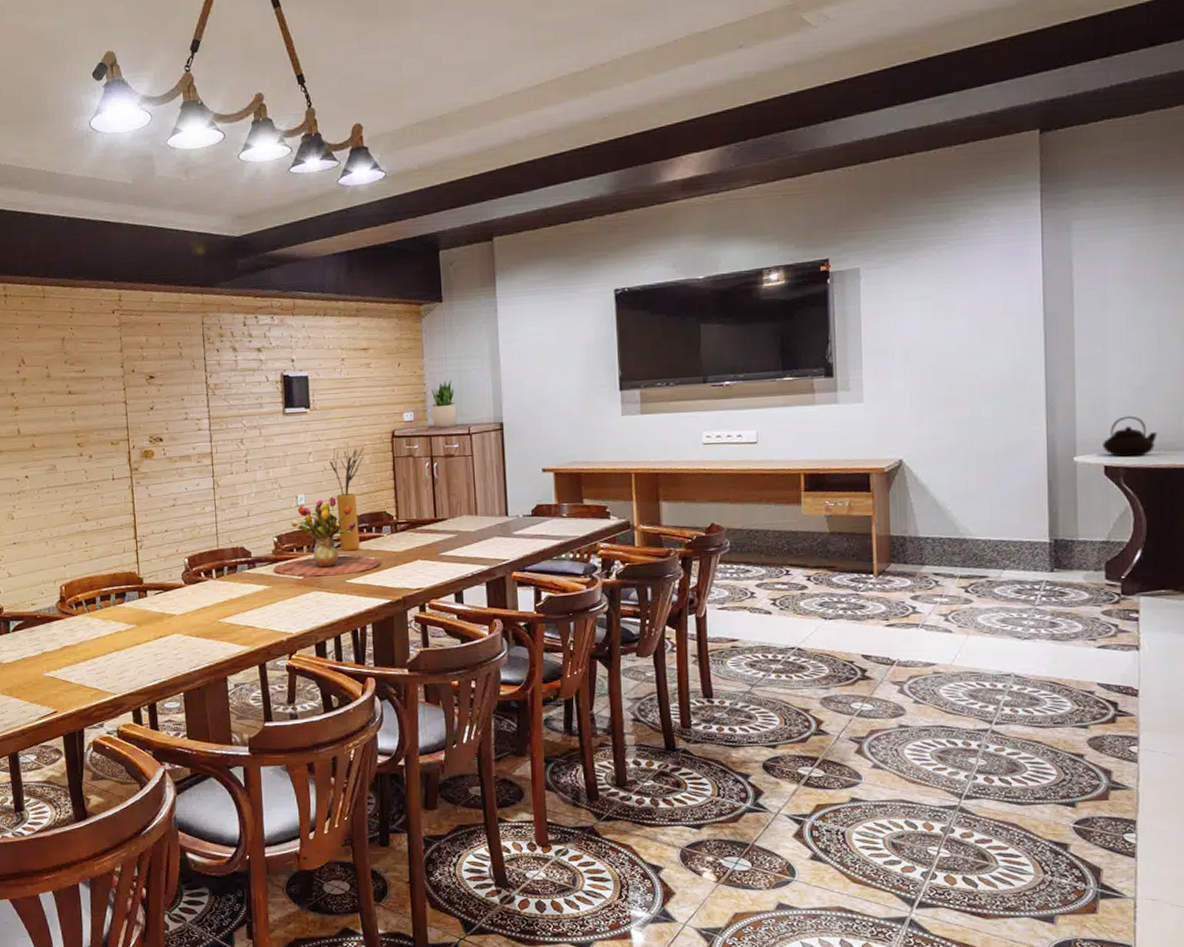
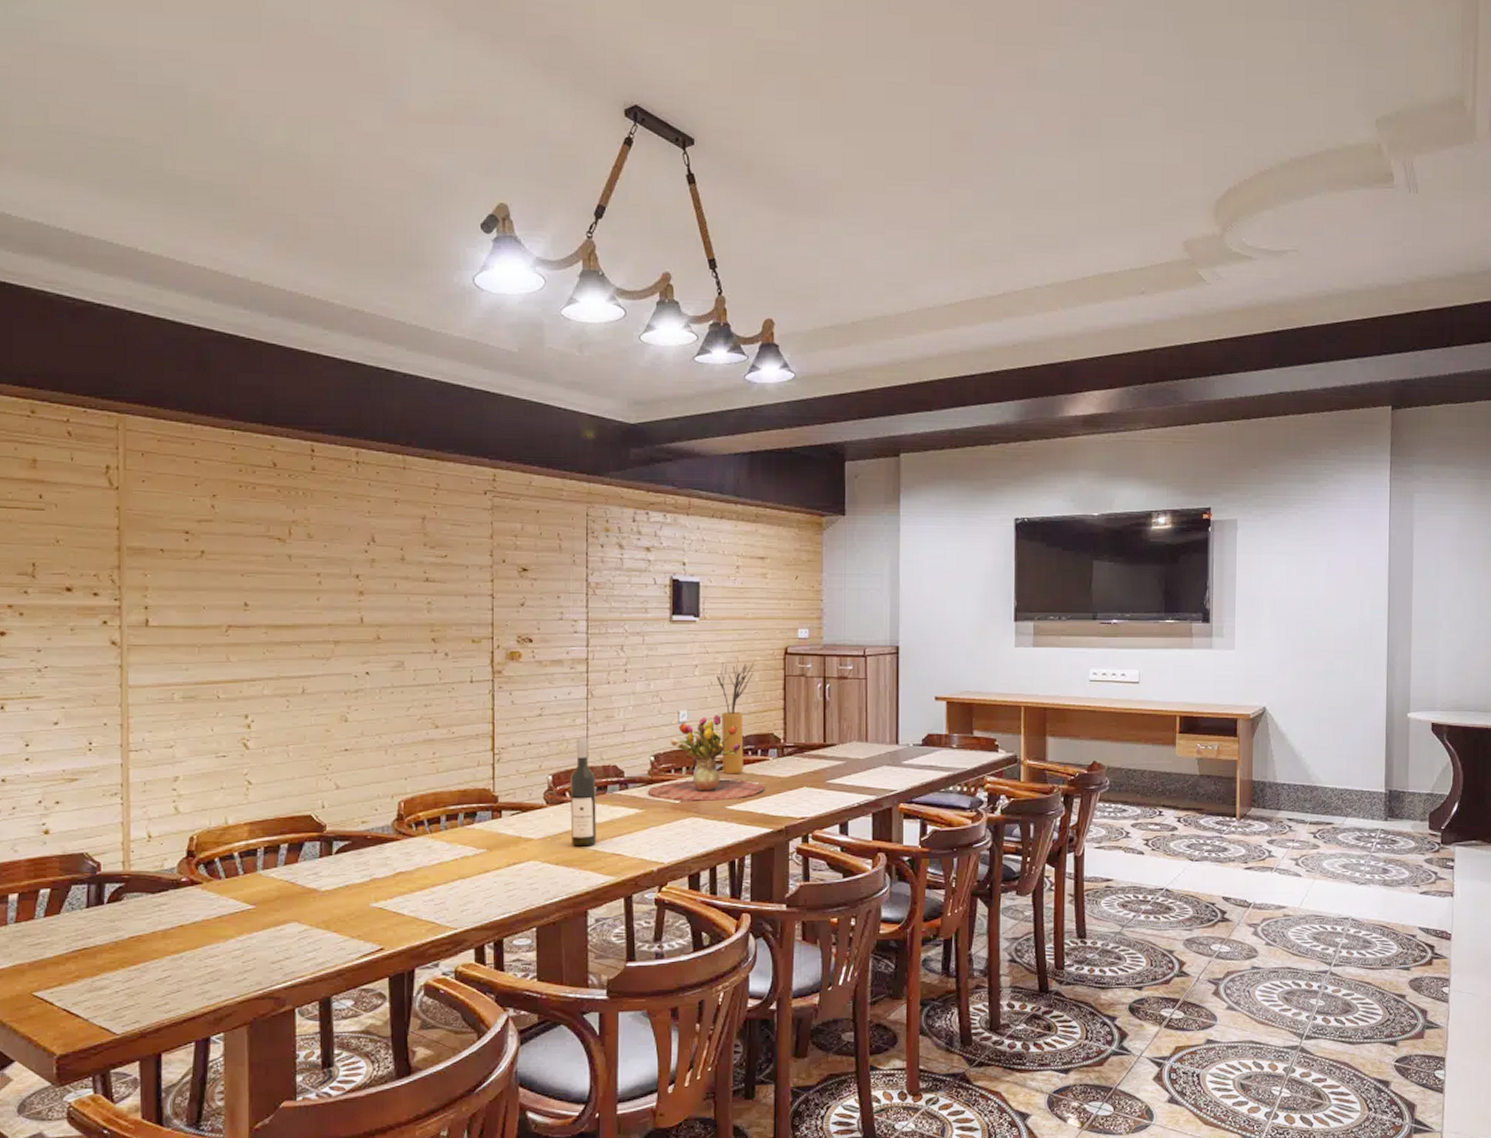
bottle: none [204,523,231,621] -> present [570,737,597,847]
planter: present [430,379,458,430] -> none [827,597,853,649]
teapot: present [1103,416,1158,457] -> none [1431,678,1475,716]

